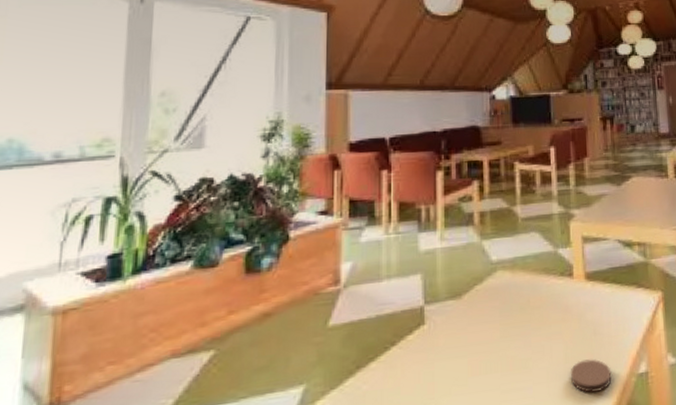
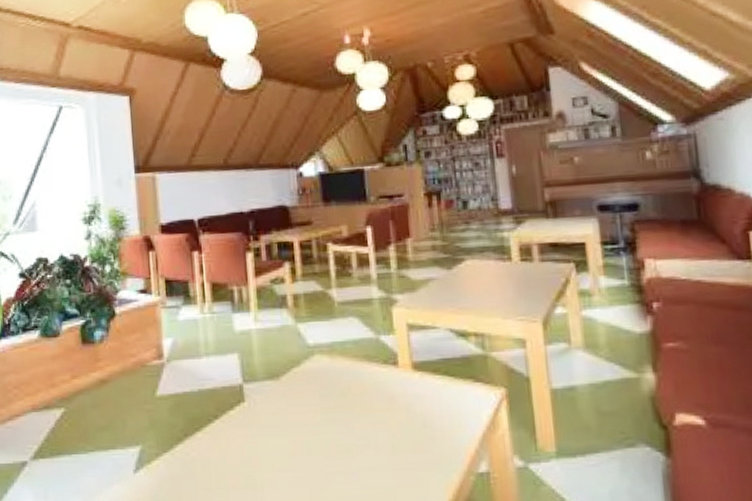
coaster: present [570,358,612,393] -> none [398,452,447,487]

